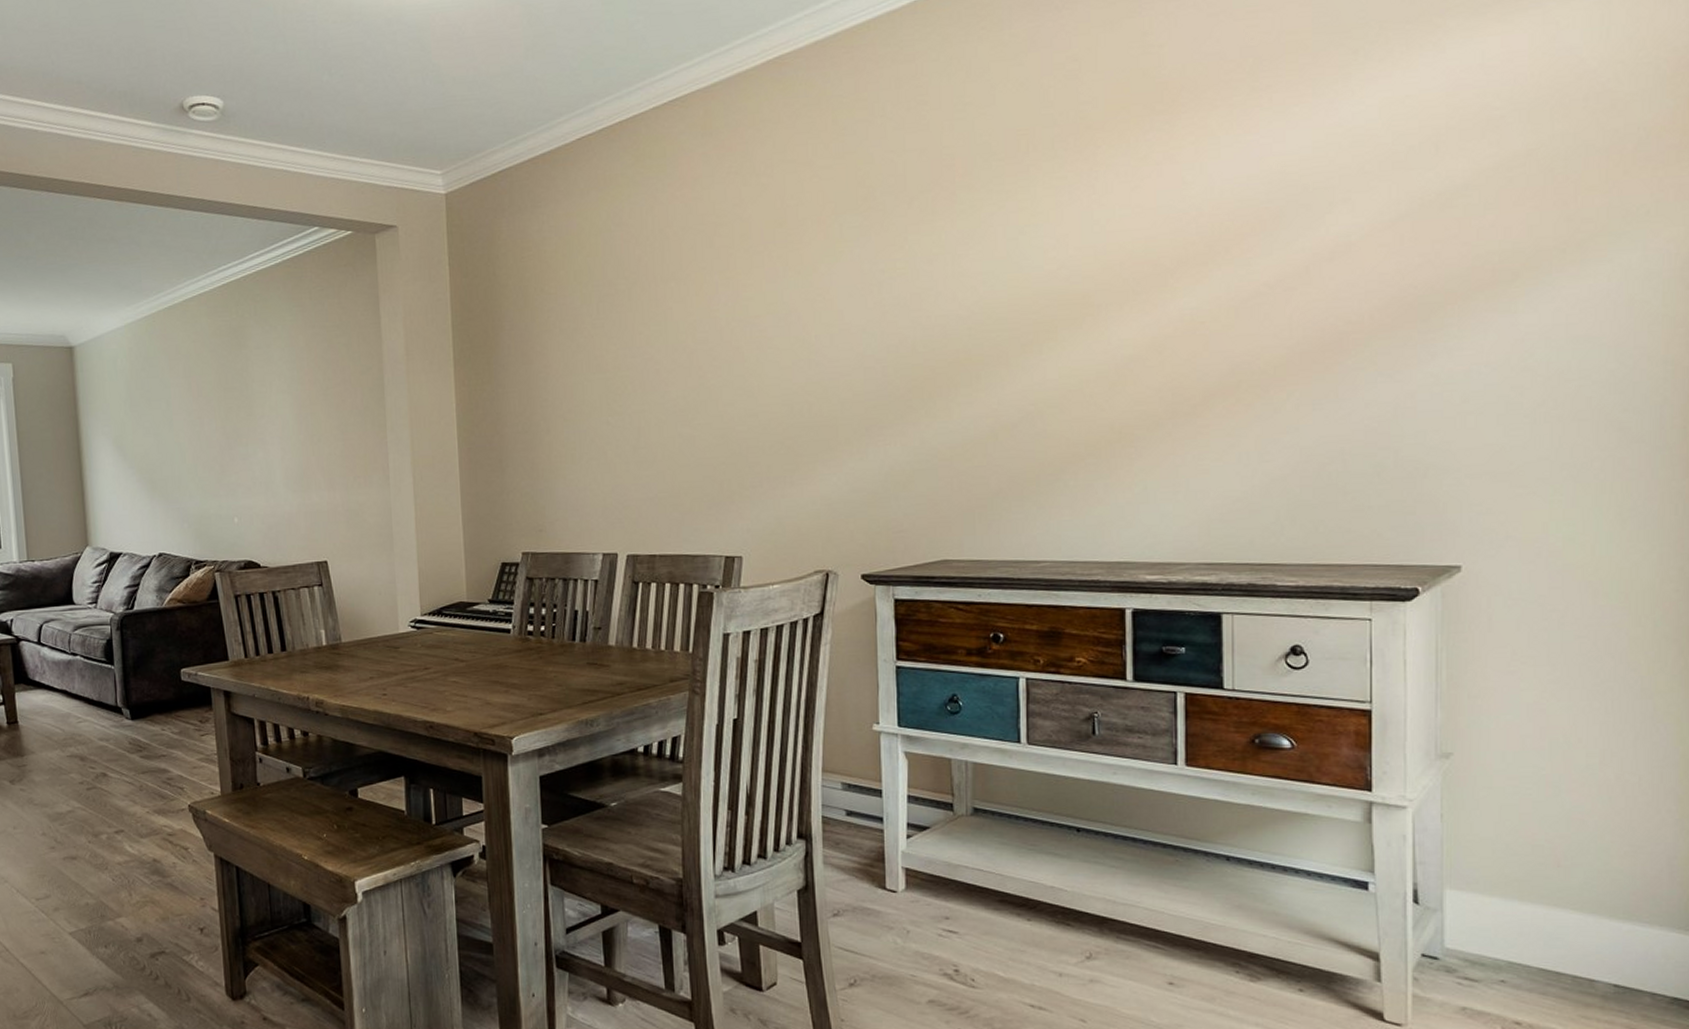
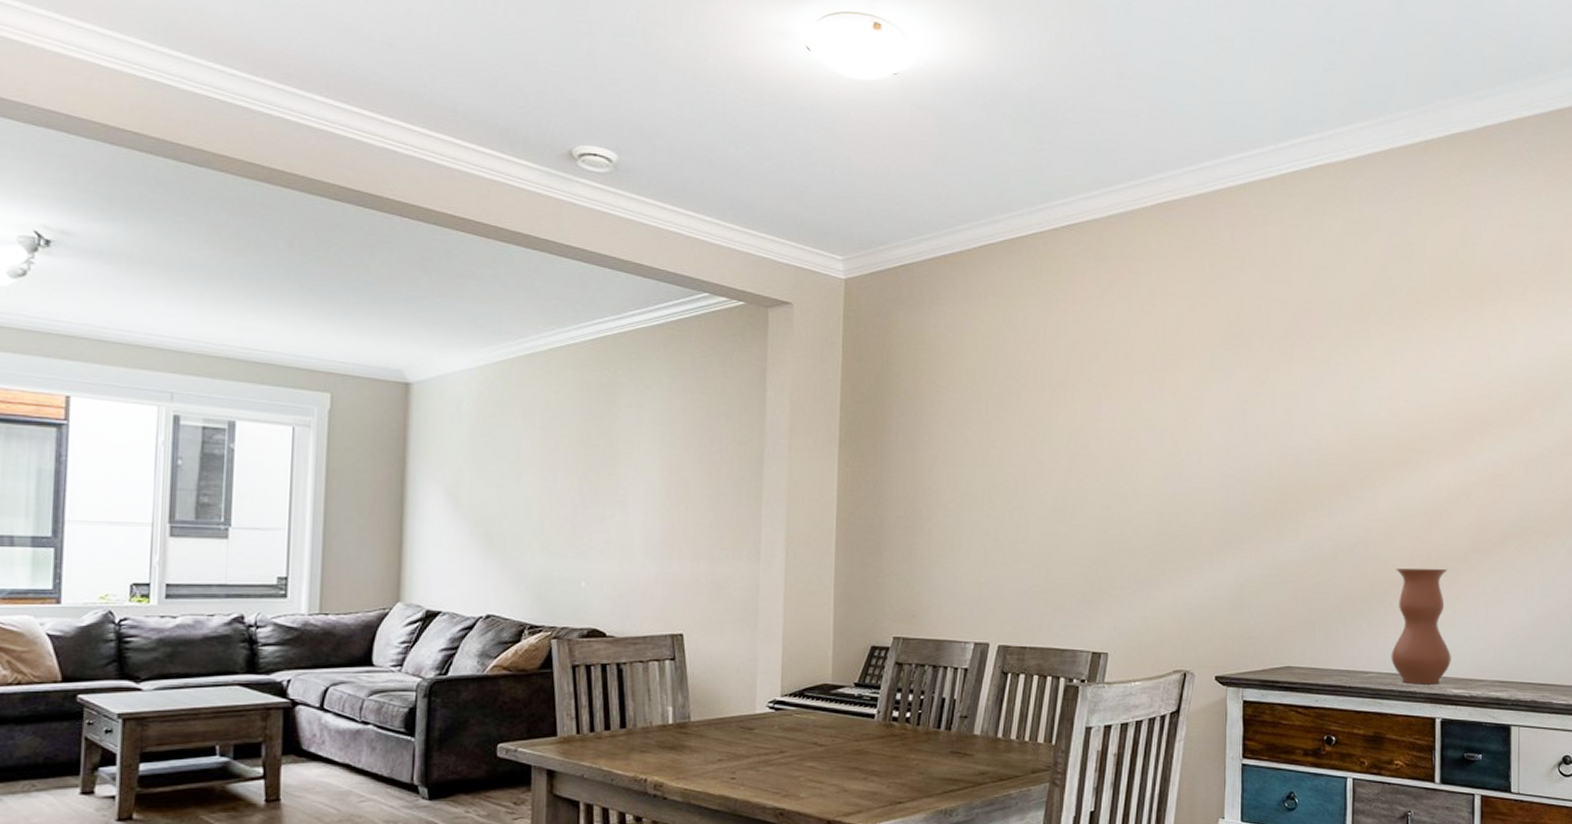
vase: none [1067,438,1143,572] -> present [1391,568,1451,685]

